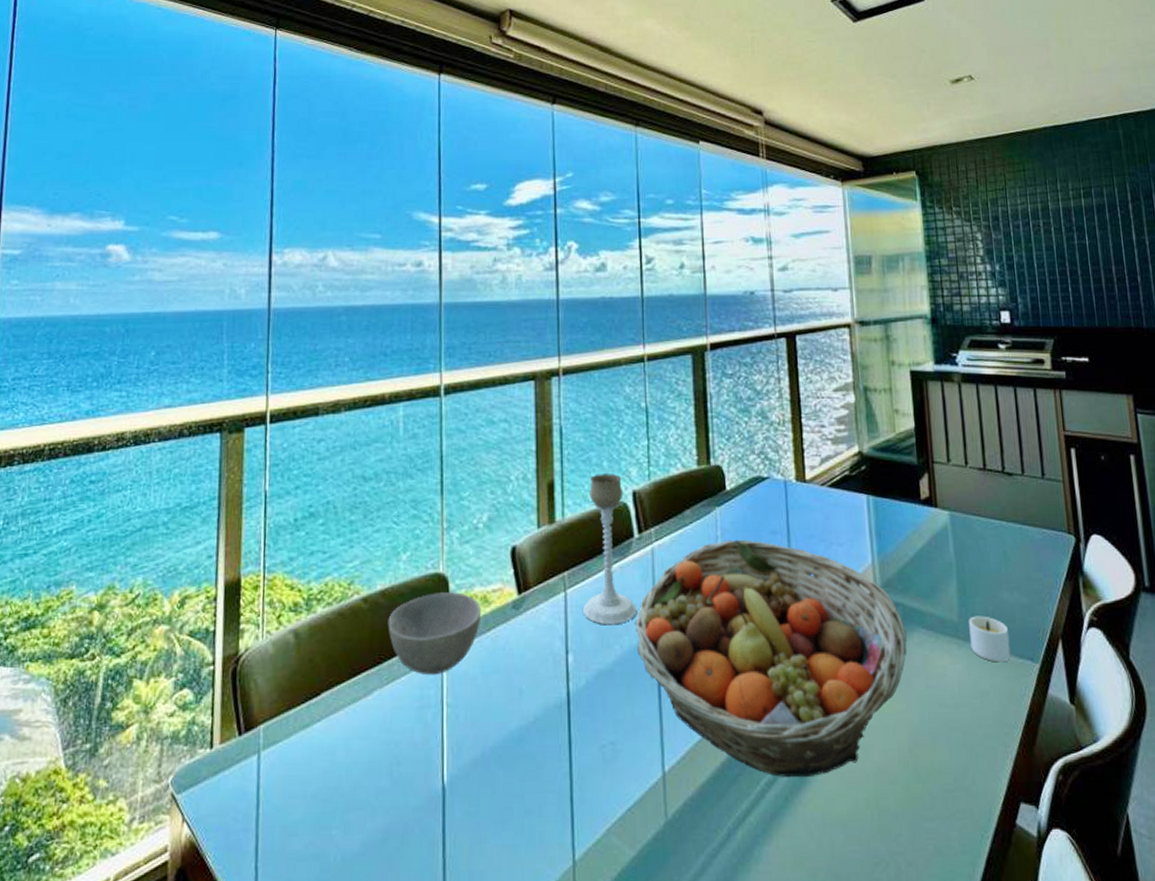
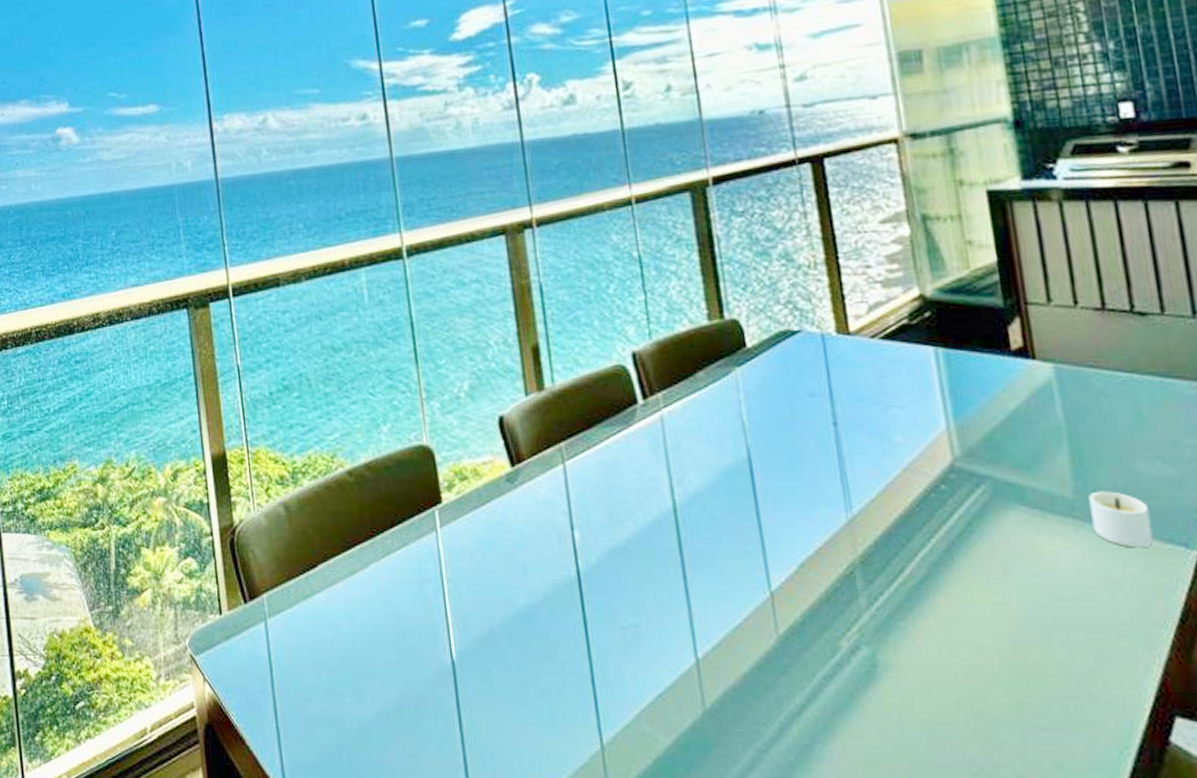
bowl: present [388,592,482,676] -> none [375,465,474,550]
candle holder: present [582,474,636,625] -> none [580,334,648,500]
fruit basket: present [635,539,907,778] -> none [647,403,1002,673]

